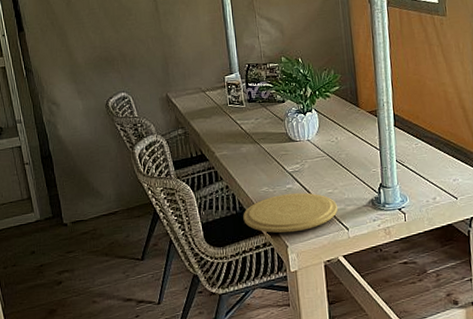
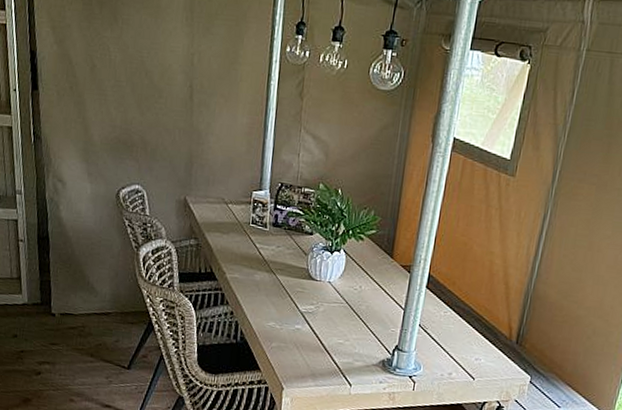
plate: present [243,192,338,233] -> none [242,333,345,376]

